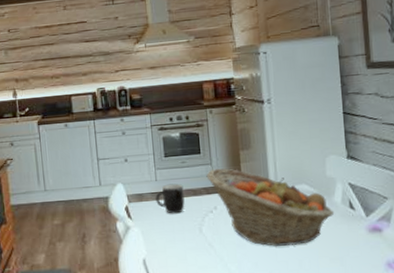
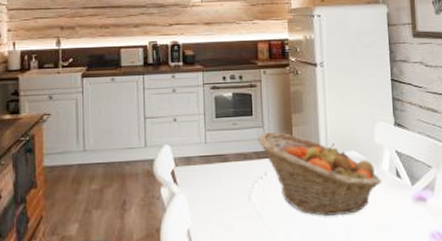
mug: present [156,183,185,214] -> none [204,146,234,180]

